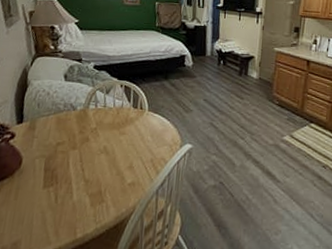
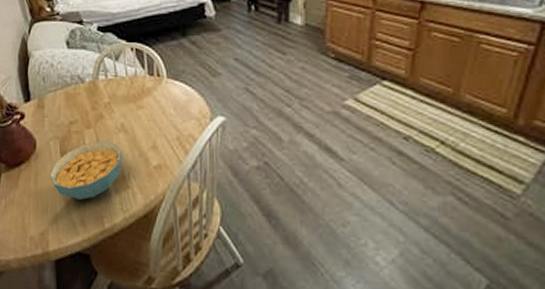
cereal bowl: none [30,160,103,212] -> present [49,140,123,200]

